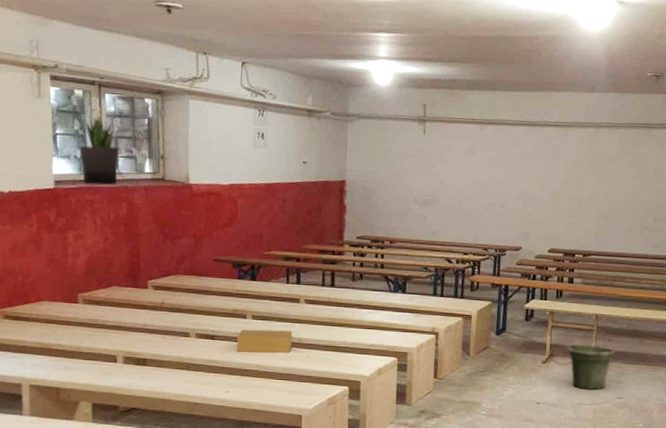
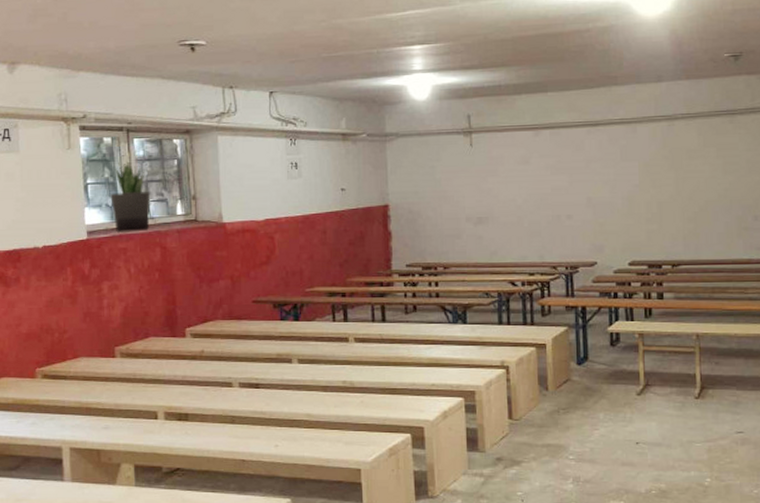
box: present [237,329,293,354] -> none [284,374,344,402]
flower pot: present [568,343,615,390] -> none [666,369,726,424]

